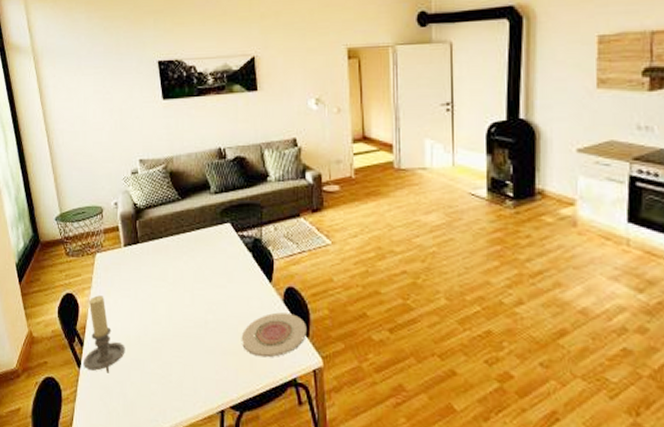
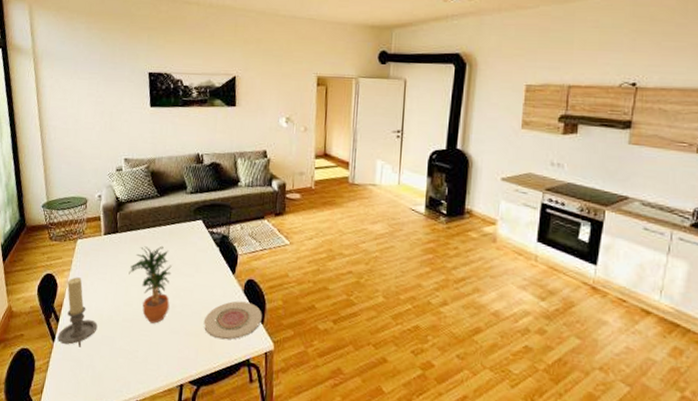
potted plant: none [154,254,202,343] -> present [129,245,172,324]

